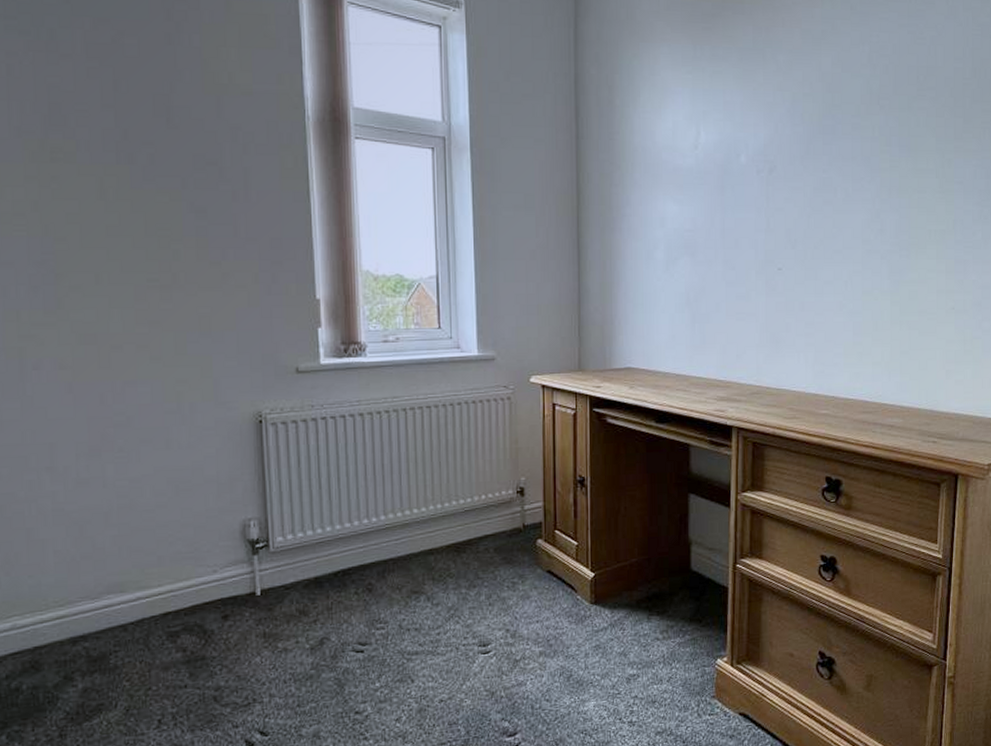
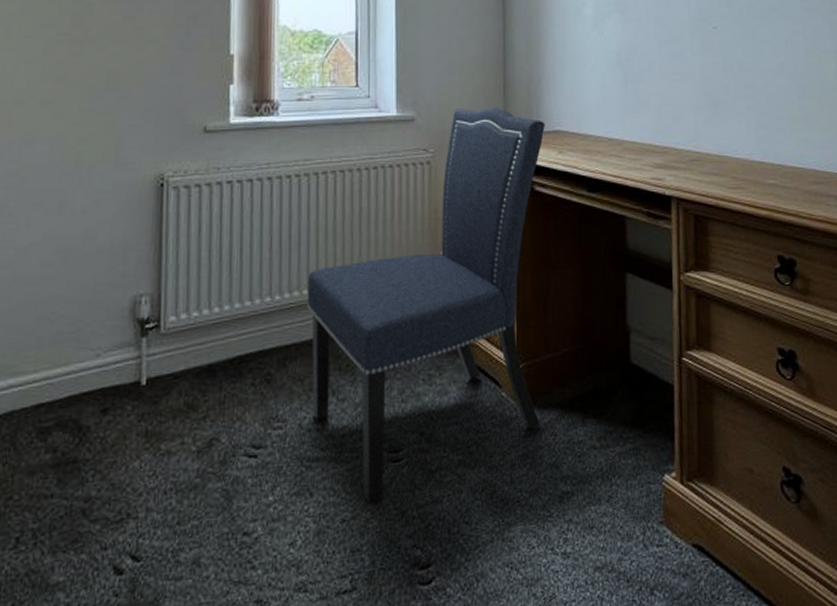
chair: none [401,346,617,689] -> present [307,107,545,506]

